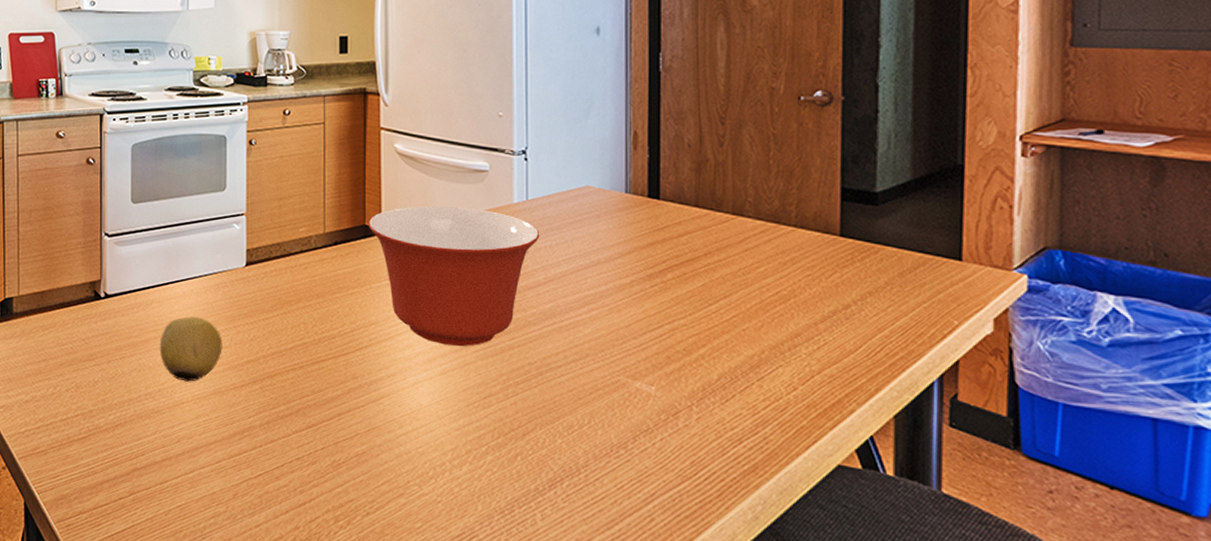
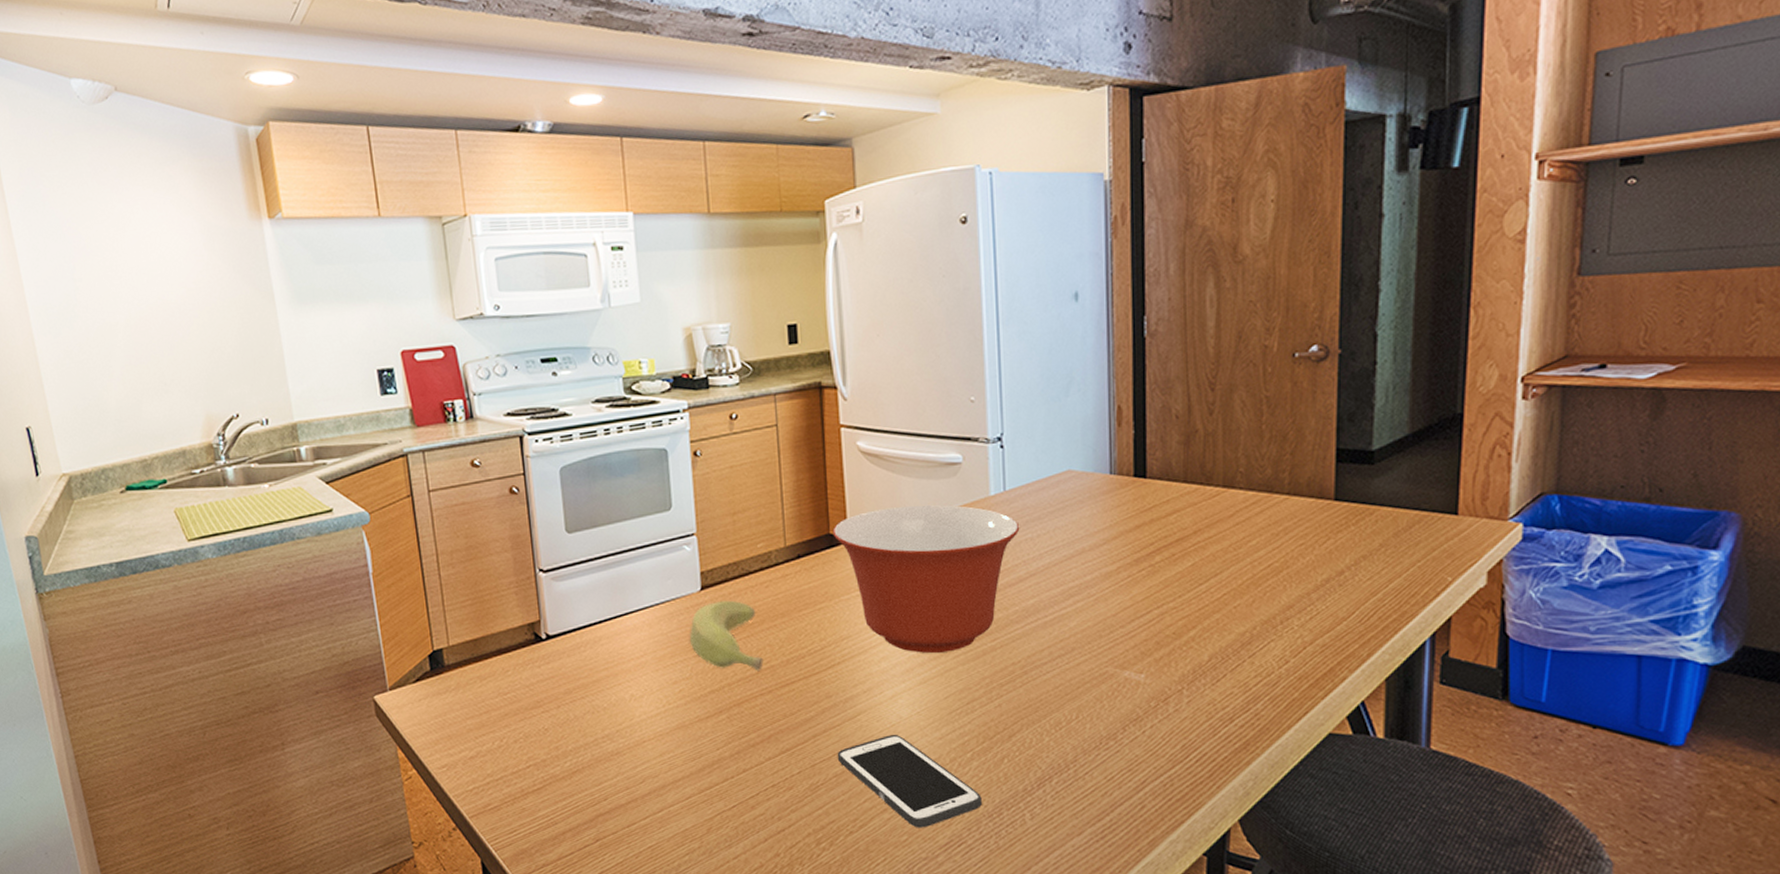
fruit: present [159,316,223,382] -> none [612,650,683,719]
banana: none [231,277,297,347] -> present [689,600,764,672]
cell phone: none [359,420,494,517] -> present [837,734,982,828]

